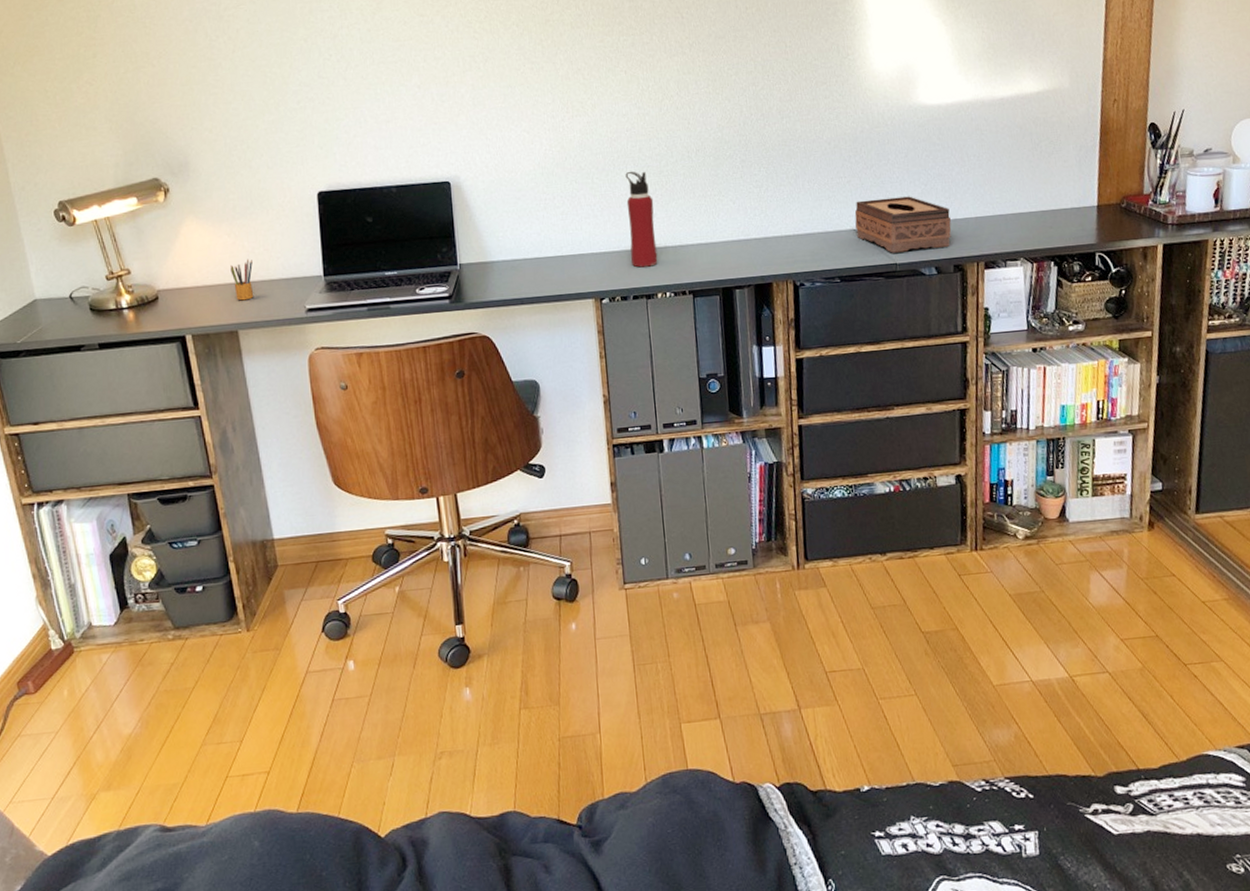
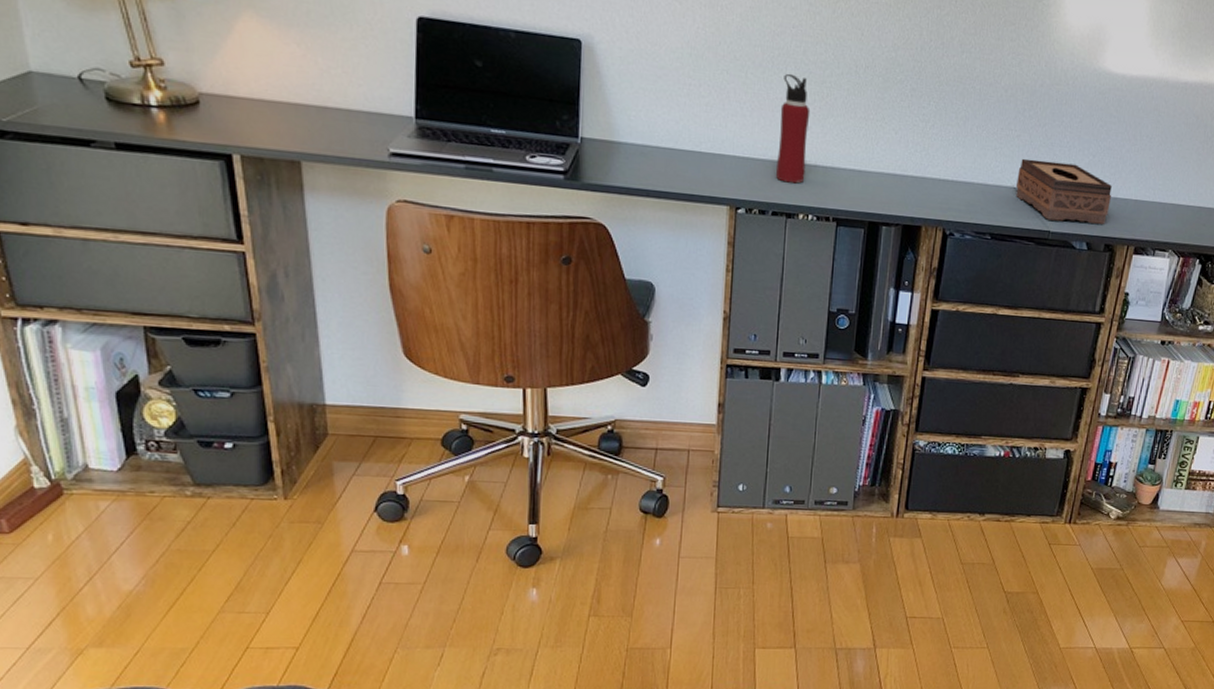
pencil box: present [230,259,254,301] -> none [297,78,326,128]

